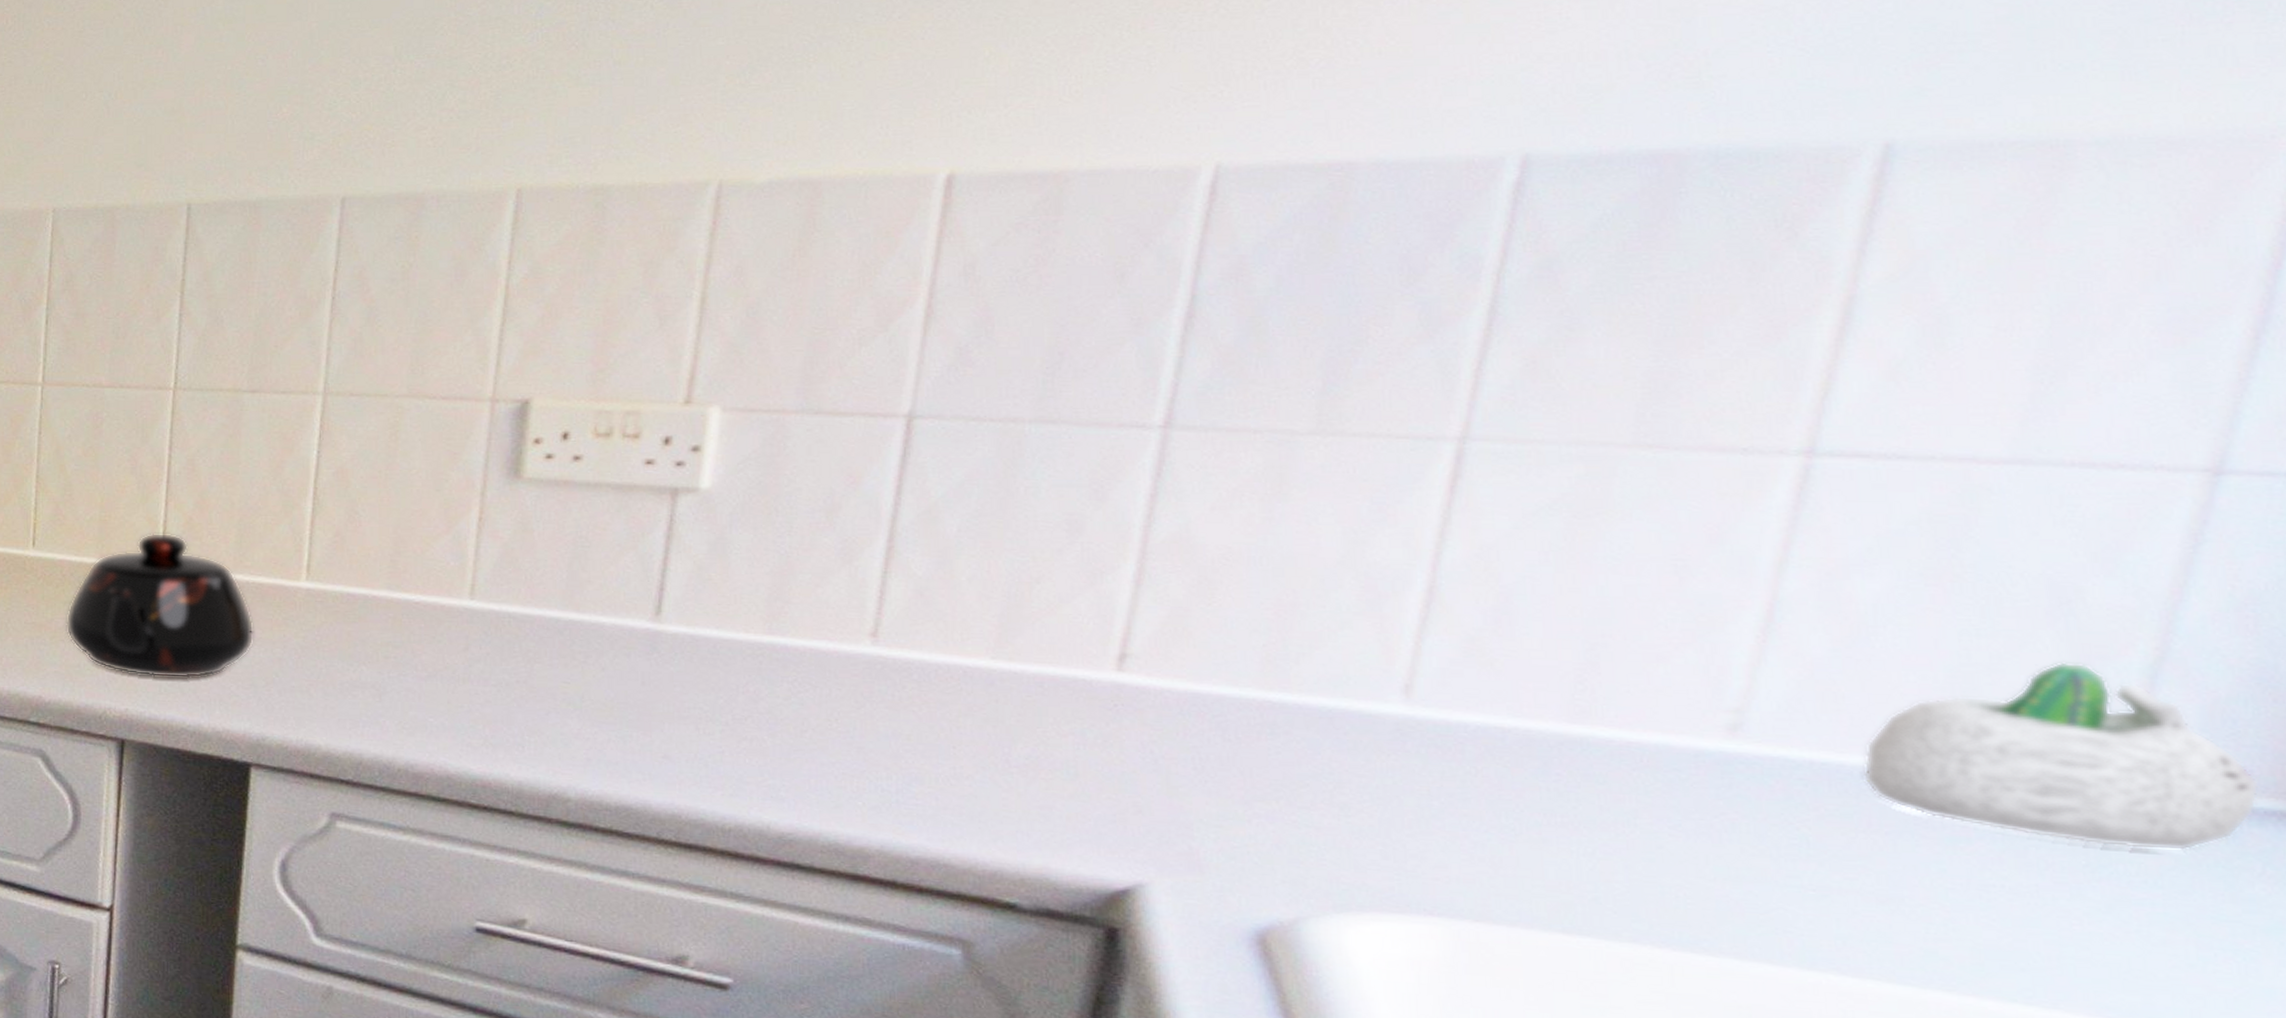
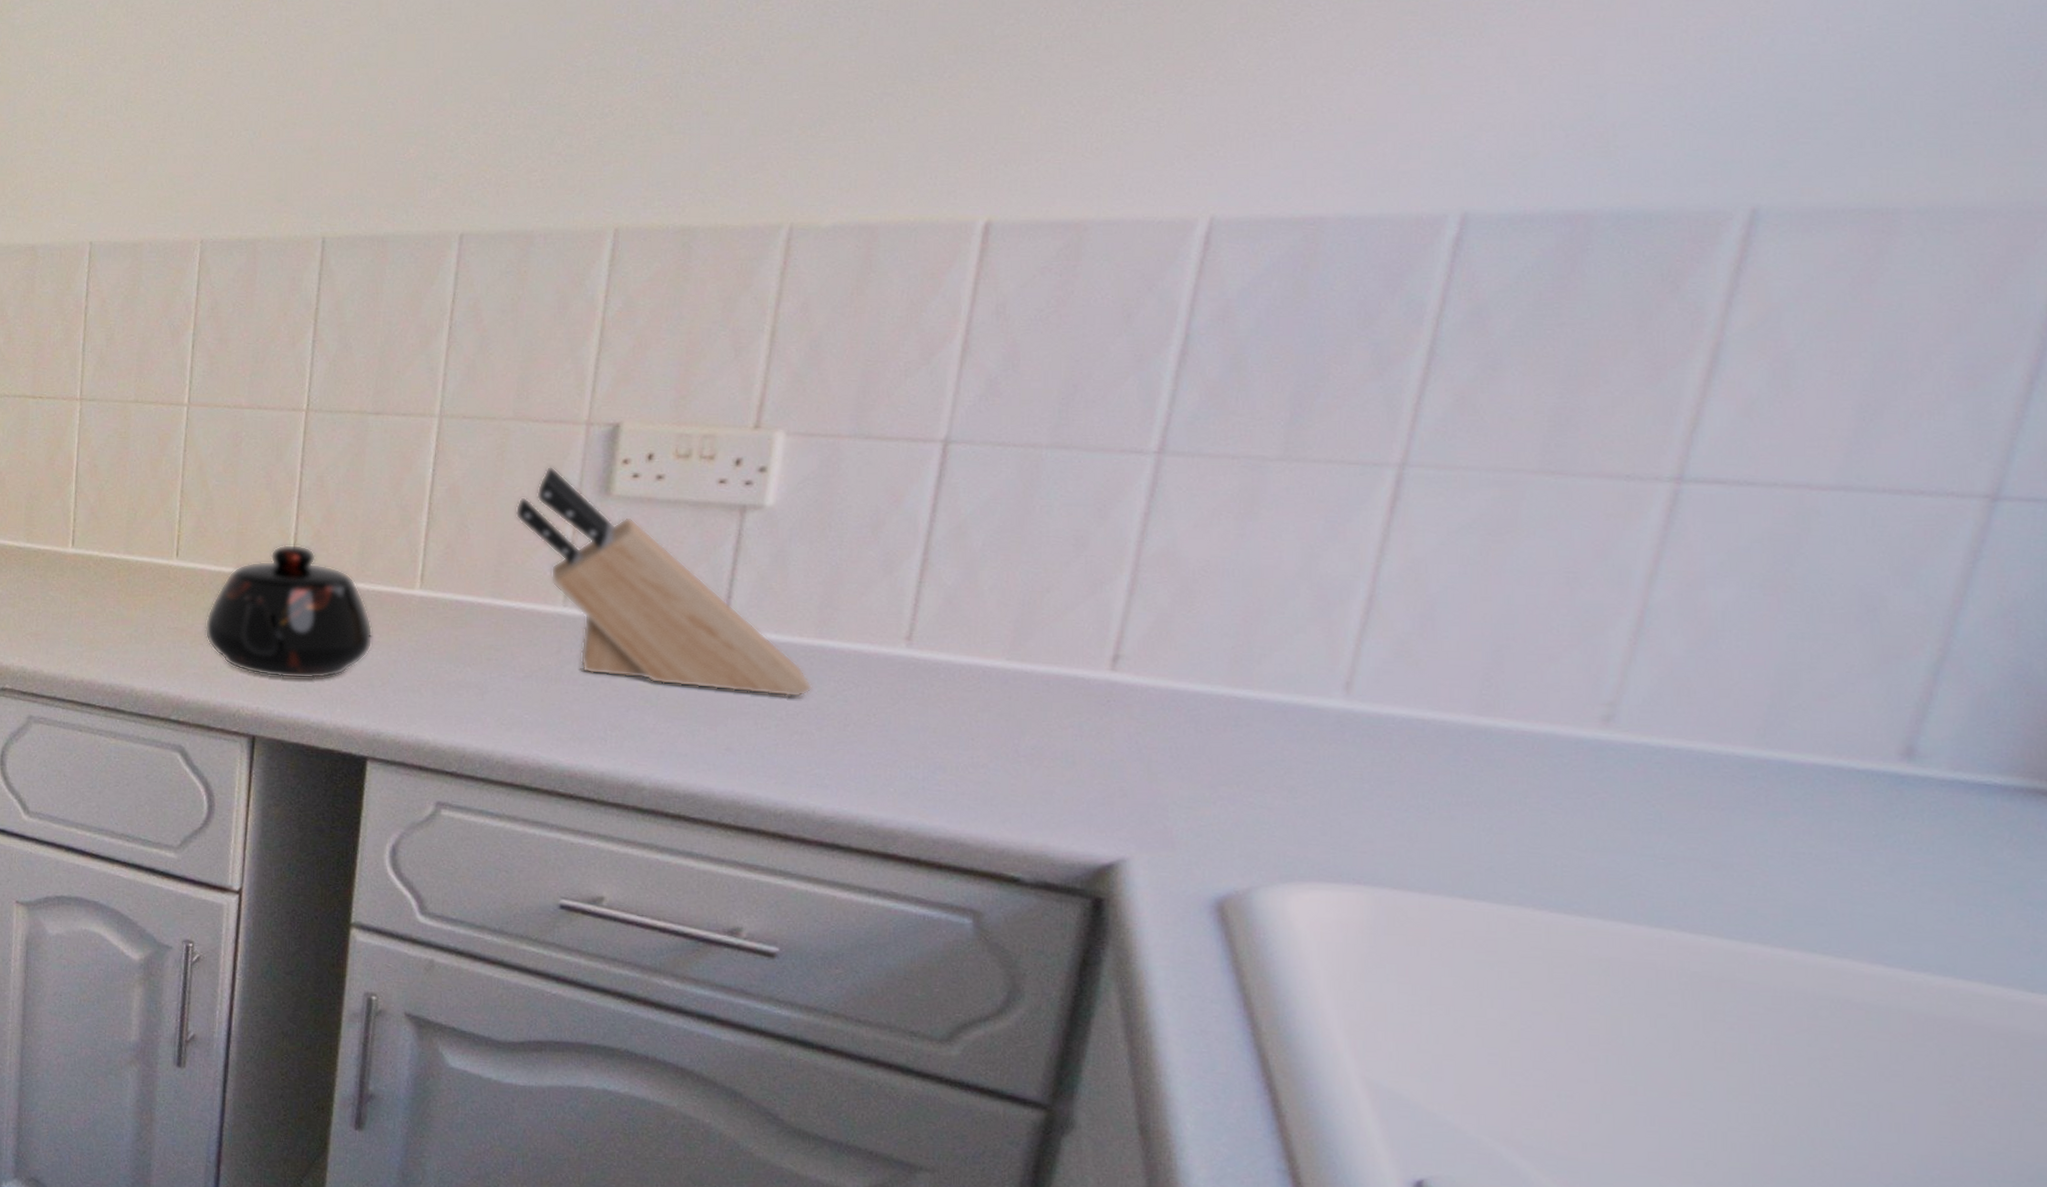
knife block: none [412,446,763,700] -> present [515,466,813,698]
succulent planter: present [1862,662,2260,852] -> none [1706,661,2012,823]

